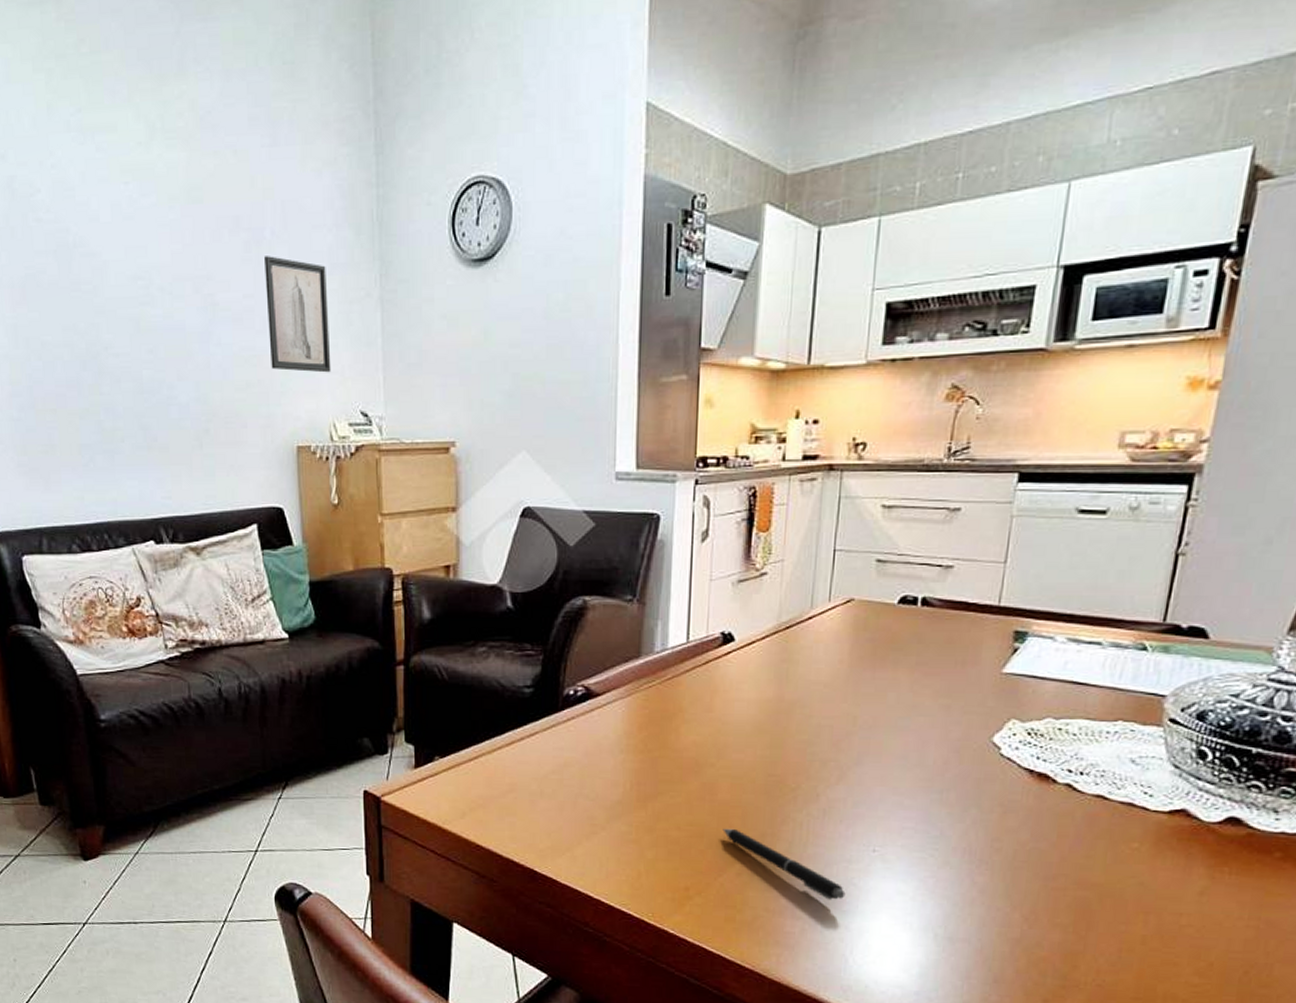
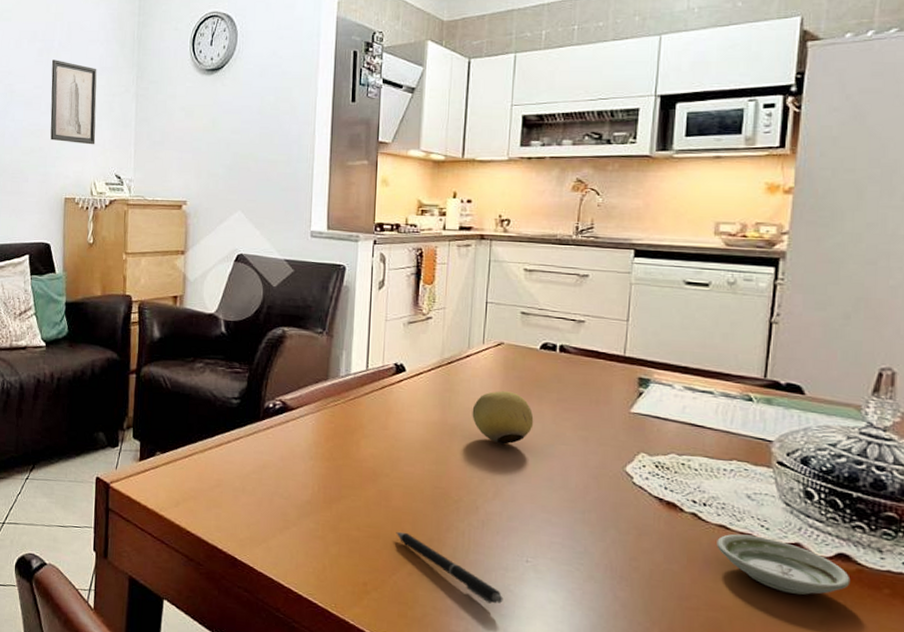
fruit: none [814,657,888,720] -> present [472,391,534,444]
saucer: none [1091,803,1239,865] -> present [717,533,851,595]

